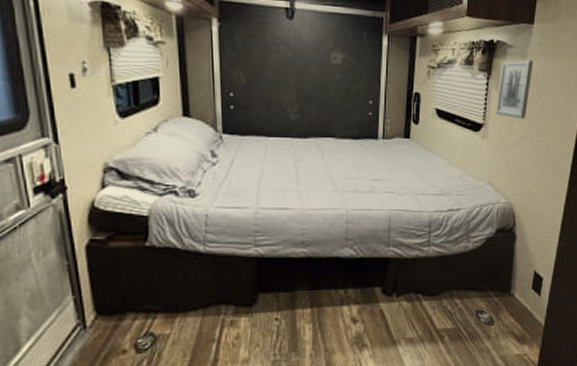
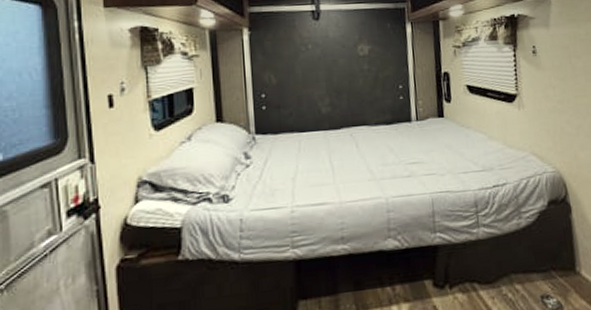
wall art: present [496,59,534,119] -> none [526,27,560,85]

